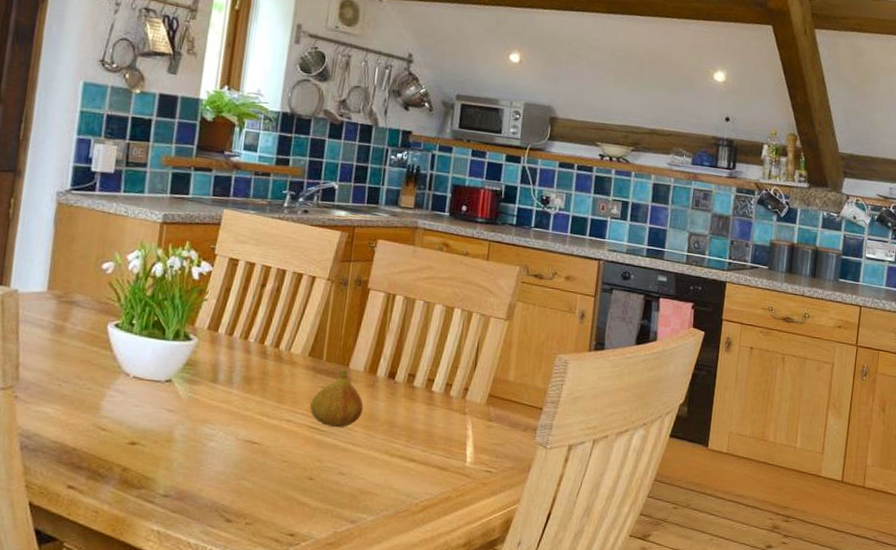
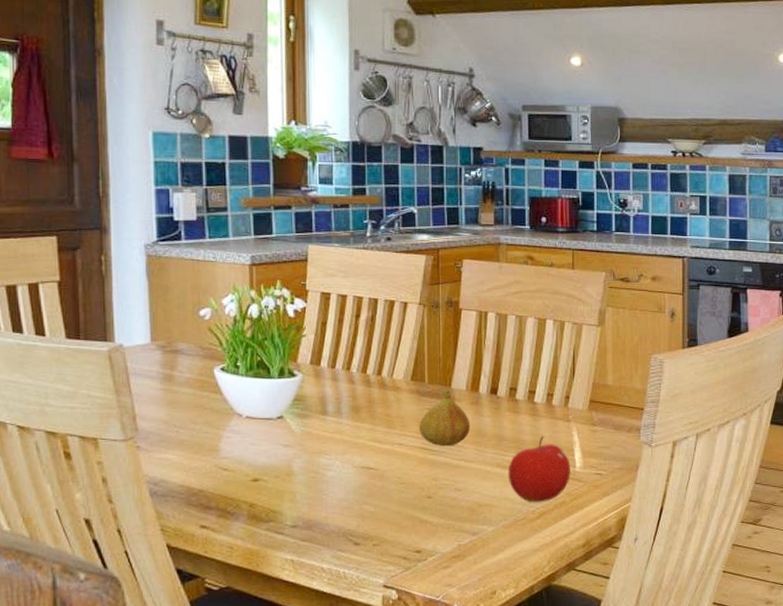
fruit: none [395,426,461,496] -> present [508,436,570,503]

